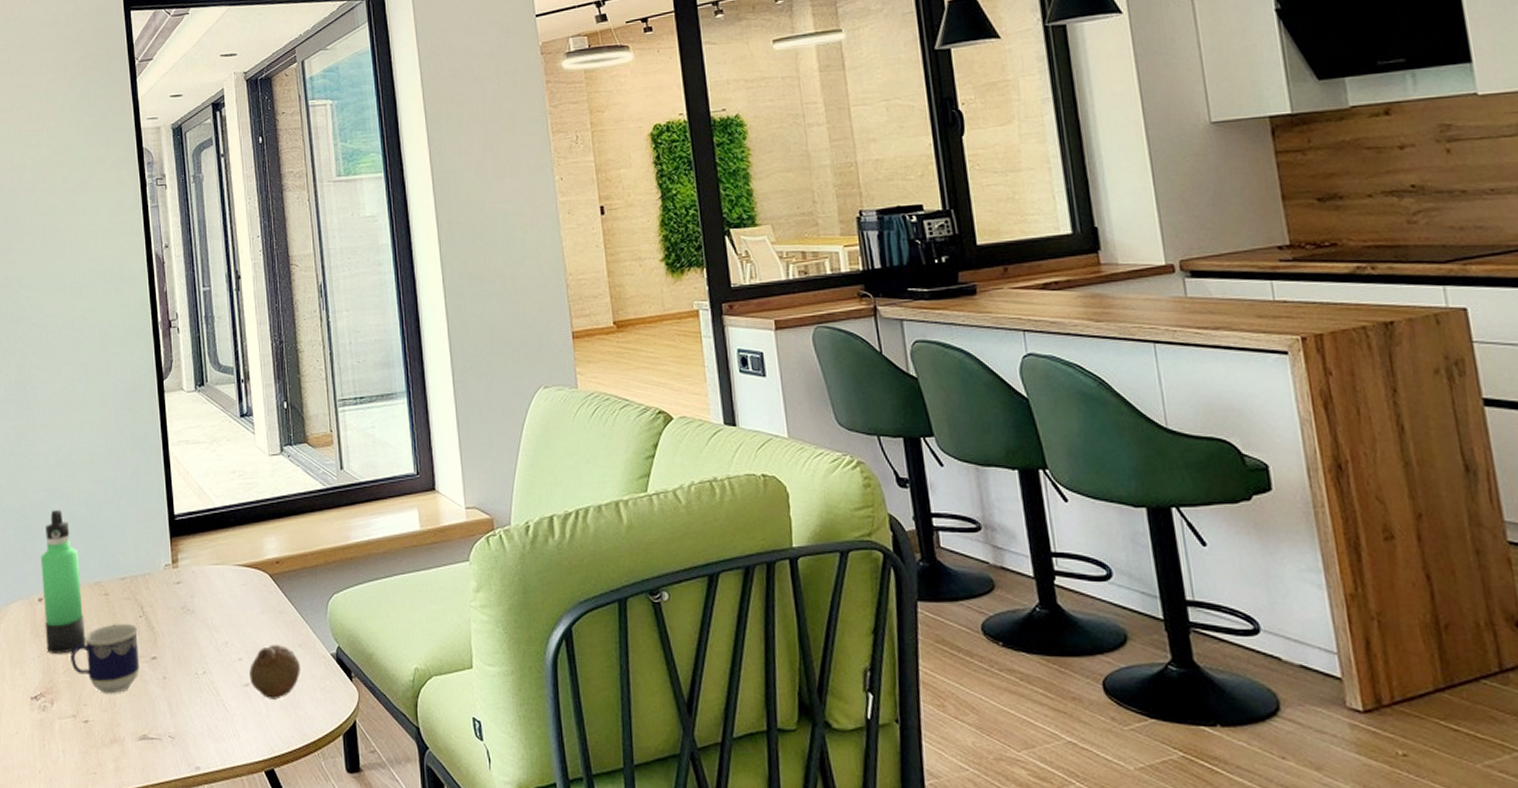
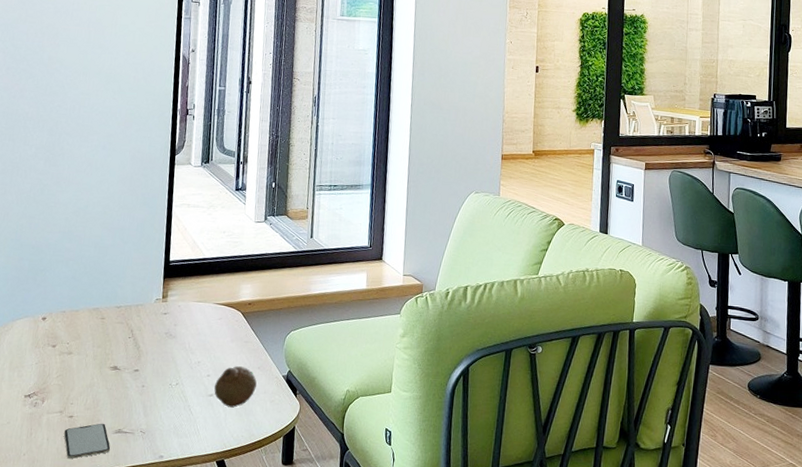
thermos bottle: present [41,509,86,654] -> none [44,248,83,363]
cup: present [70,624,140,694] -> none [63,342,126,396]
smartphone: none [81,728,137,776] -> present [64,423,111,459]

